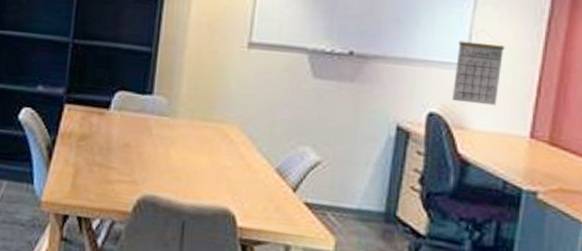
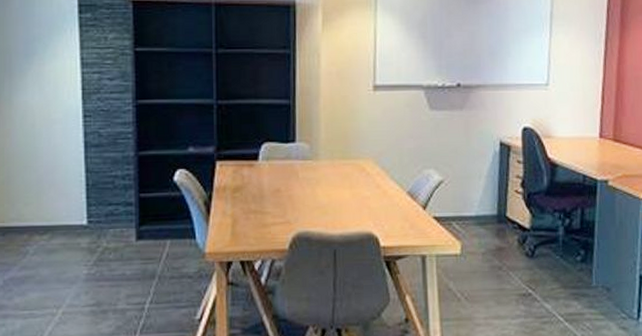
calendar: present [453,41,505,106] -> none [540,64,576,116]

